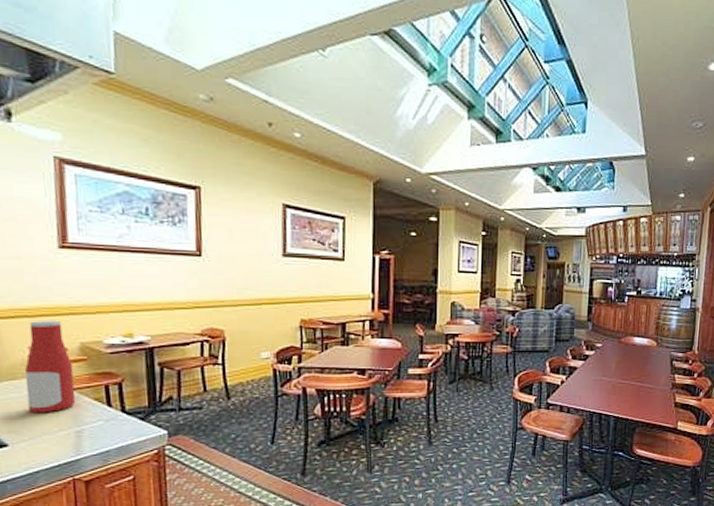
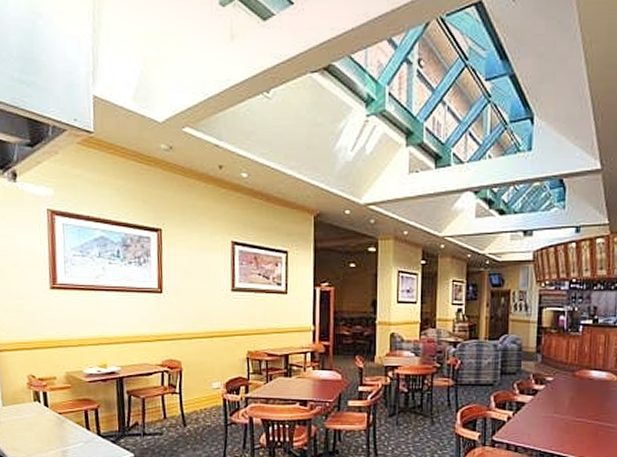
bottle: present [24,320,76,414] -> none [24,352,63,434]

